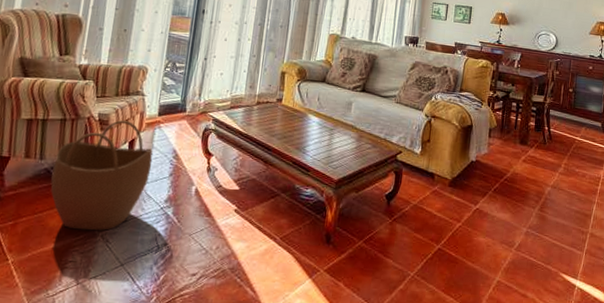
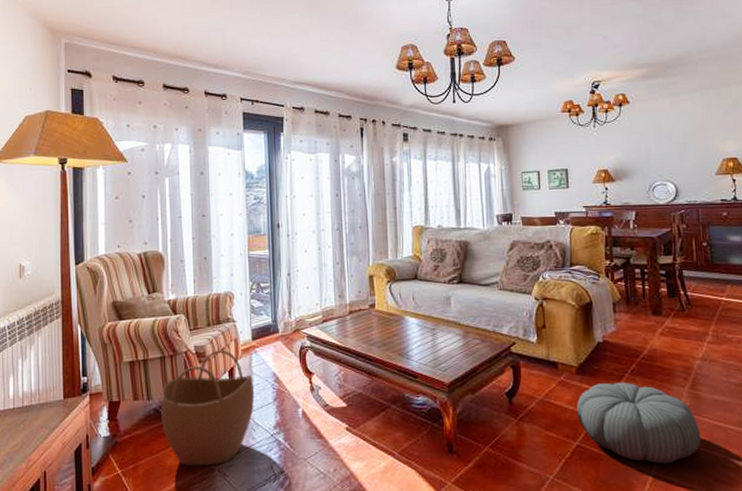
pouf: none [443,197,541,272] -> present [576,382,701,464]

